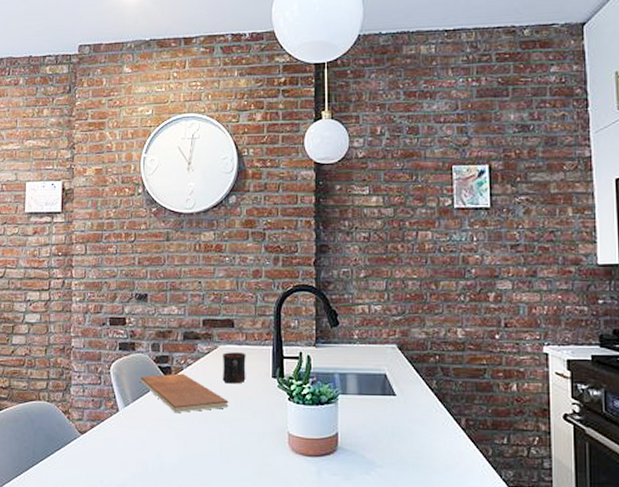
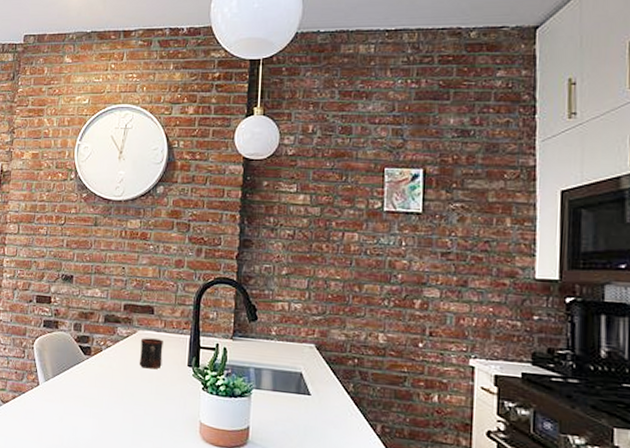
chopping board: present [139,373,229,414] -> none [60,353,144,393]

